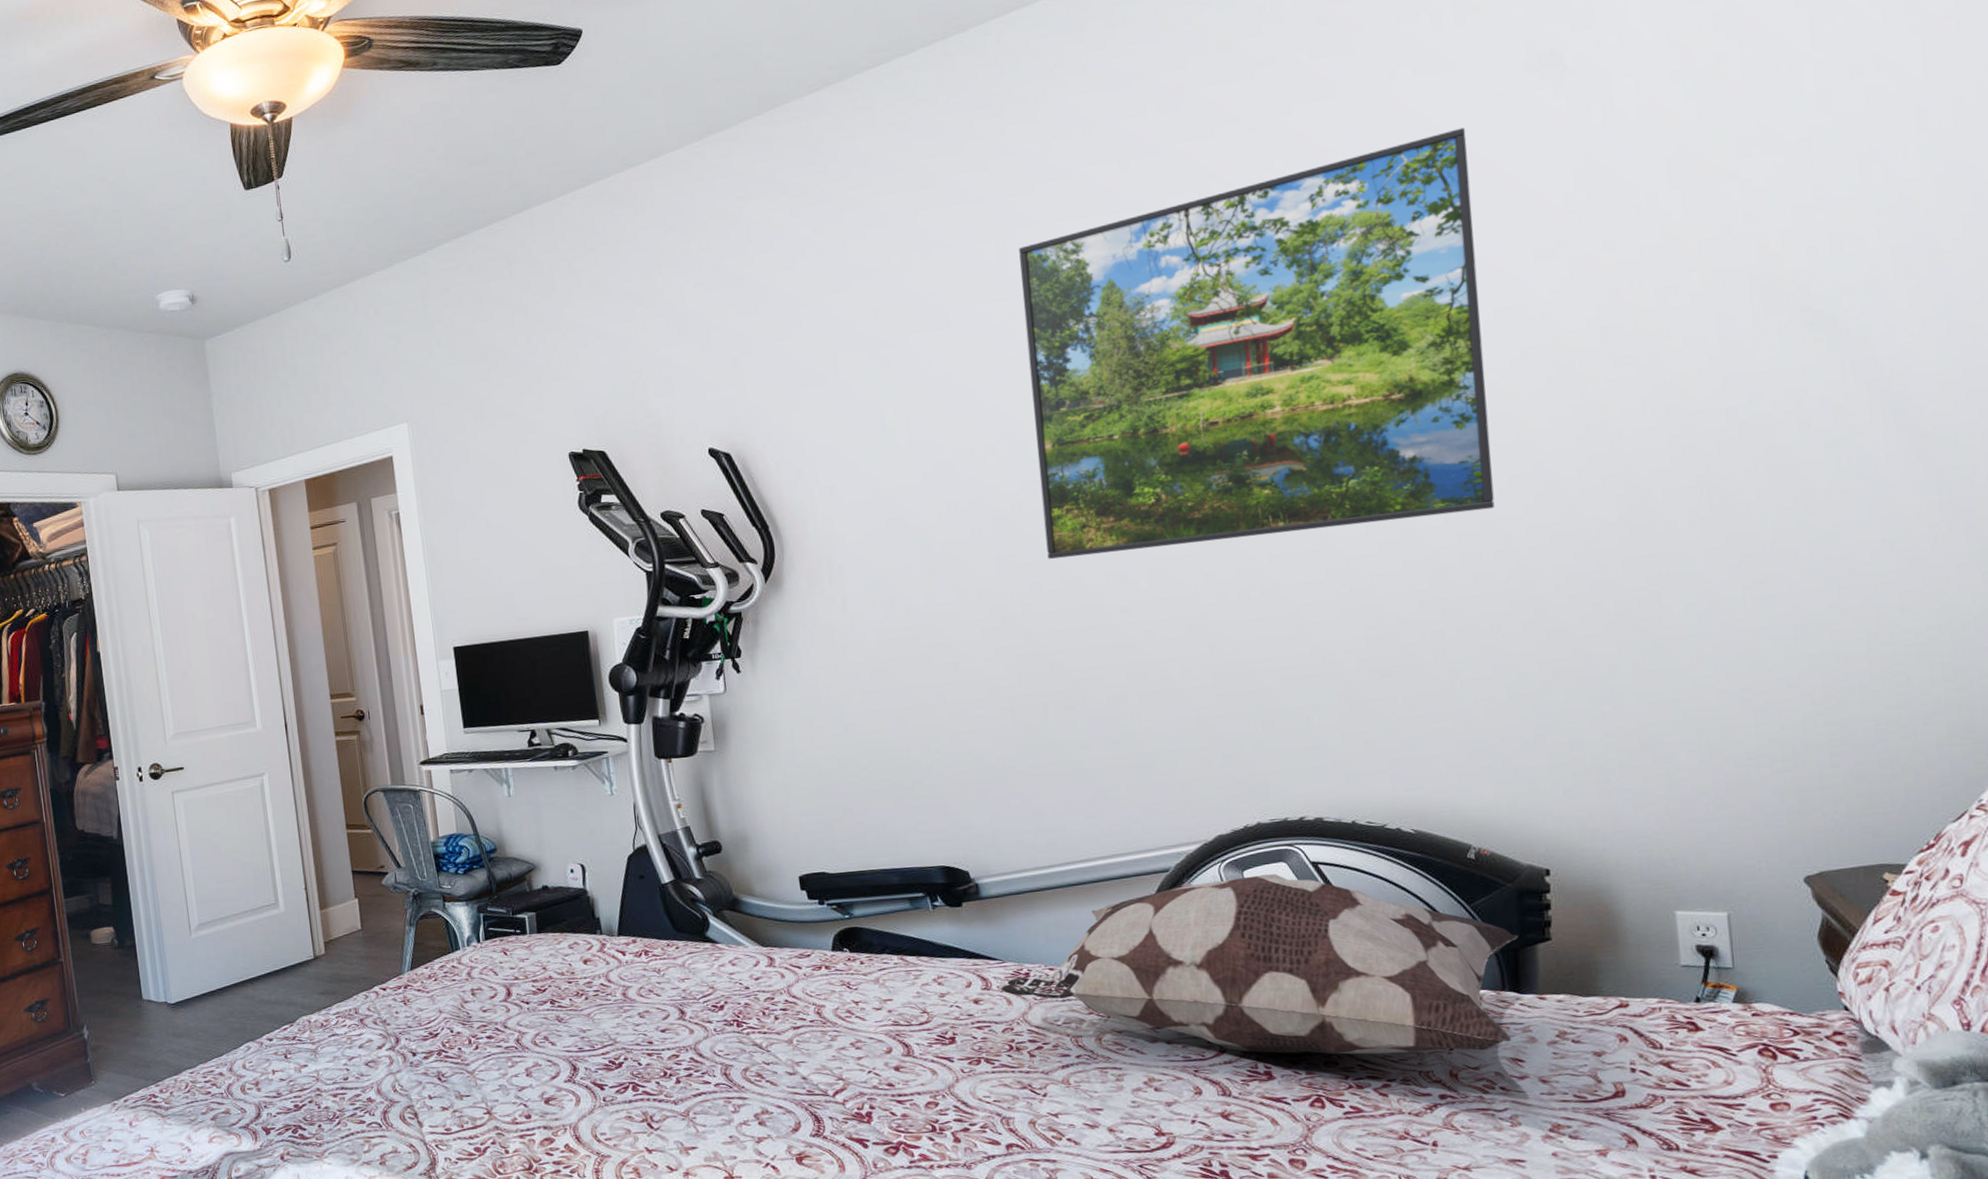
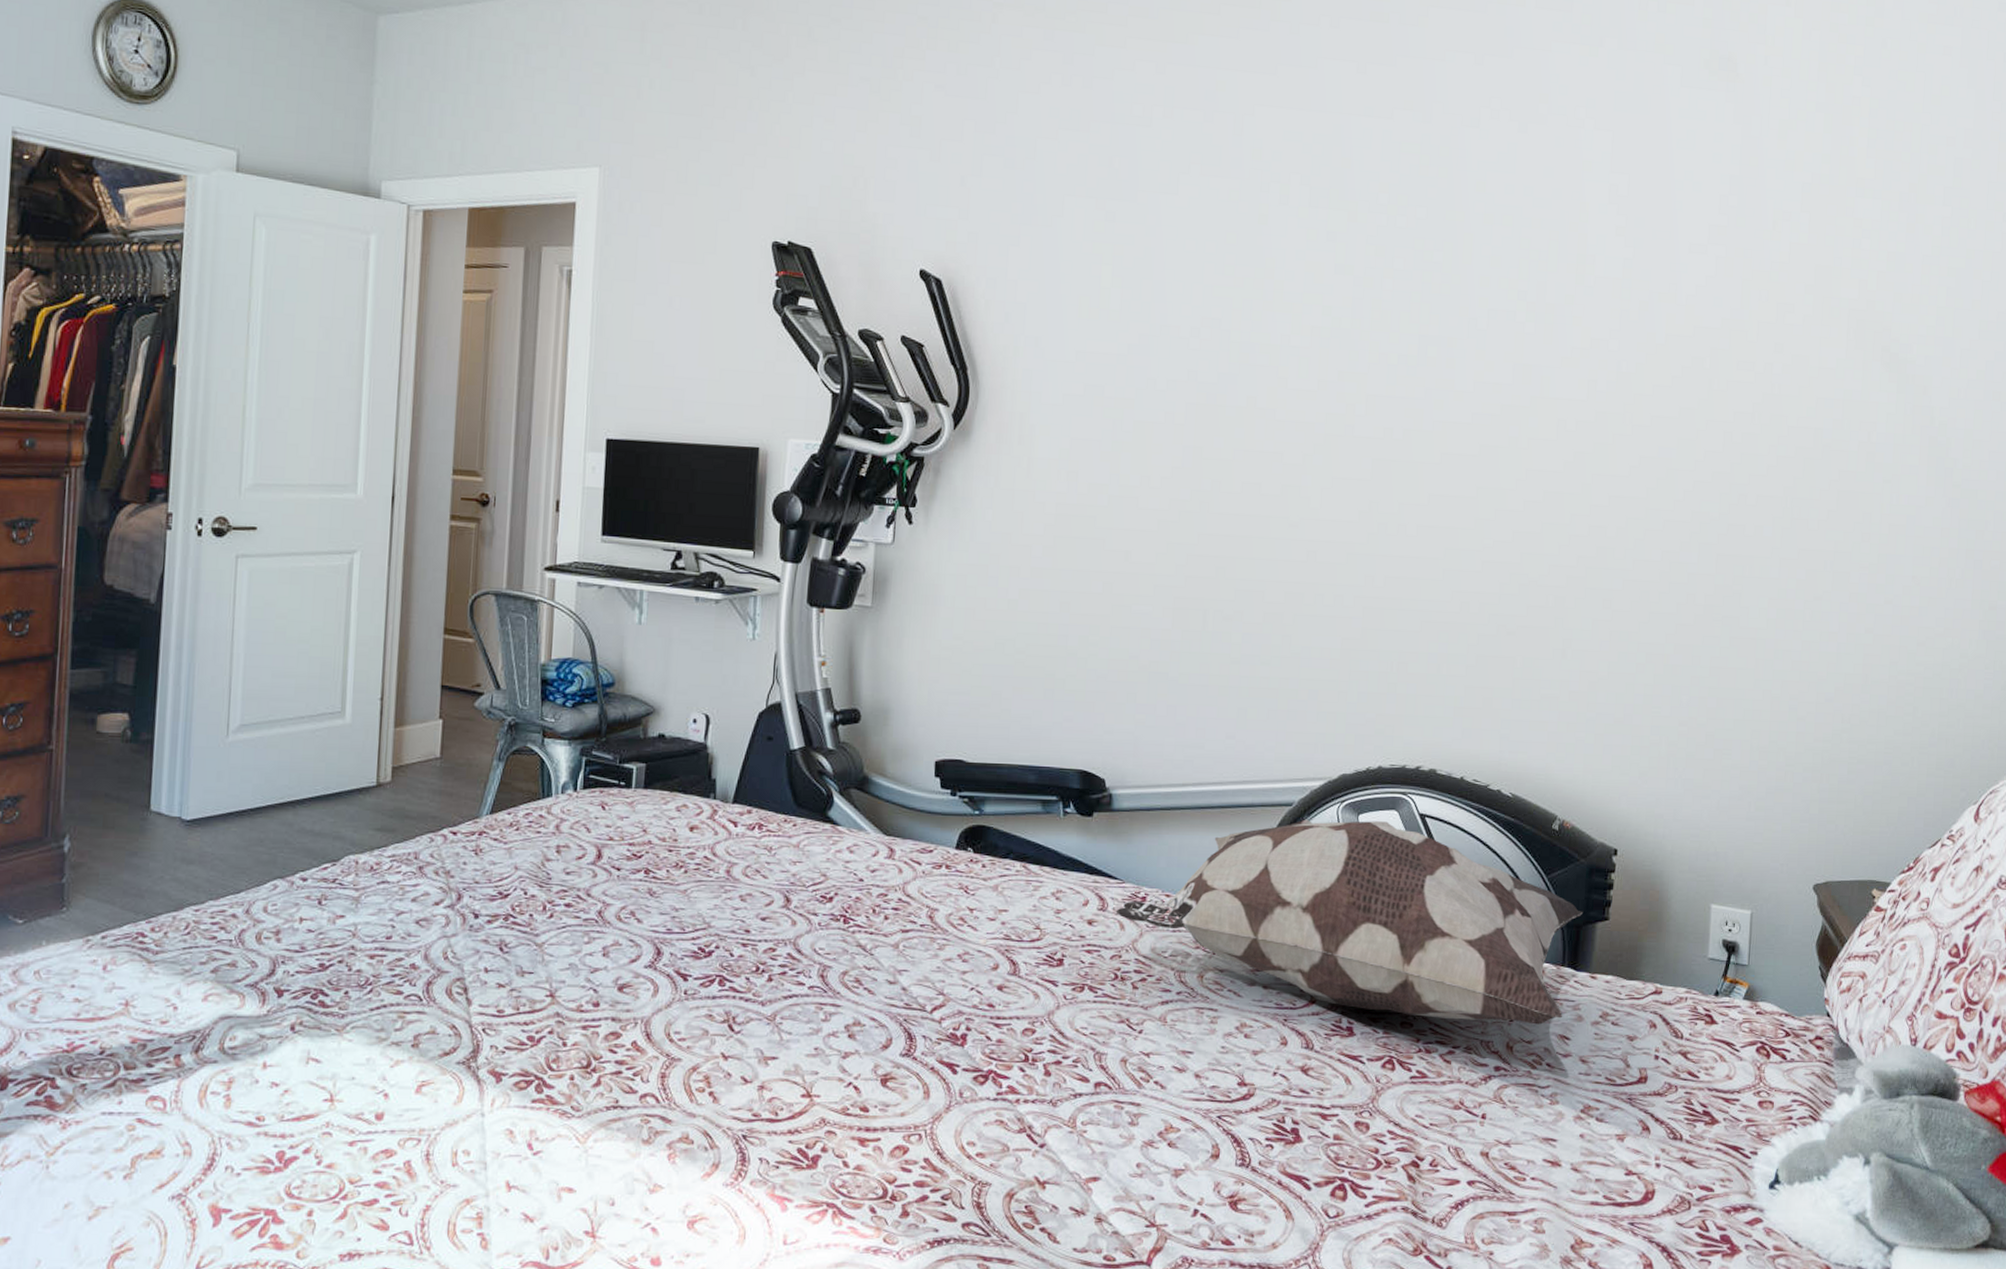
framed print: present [1019,127,1495,559] -> none [1232,109,1652,486]

